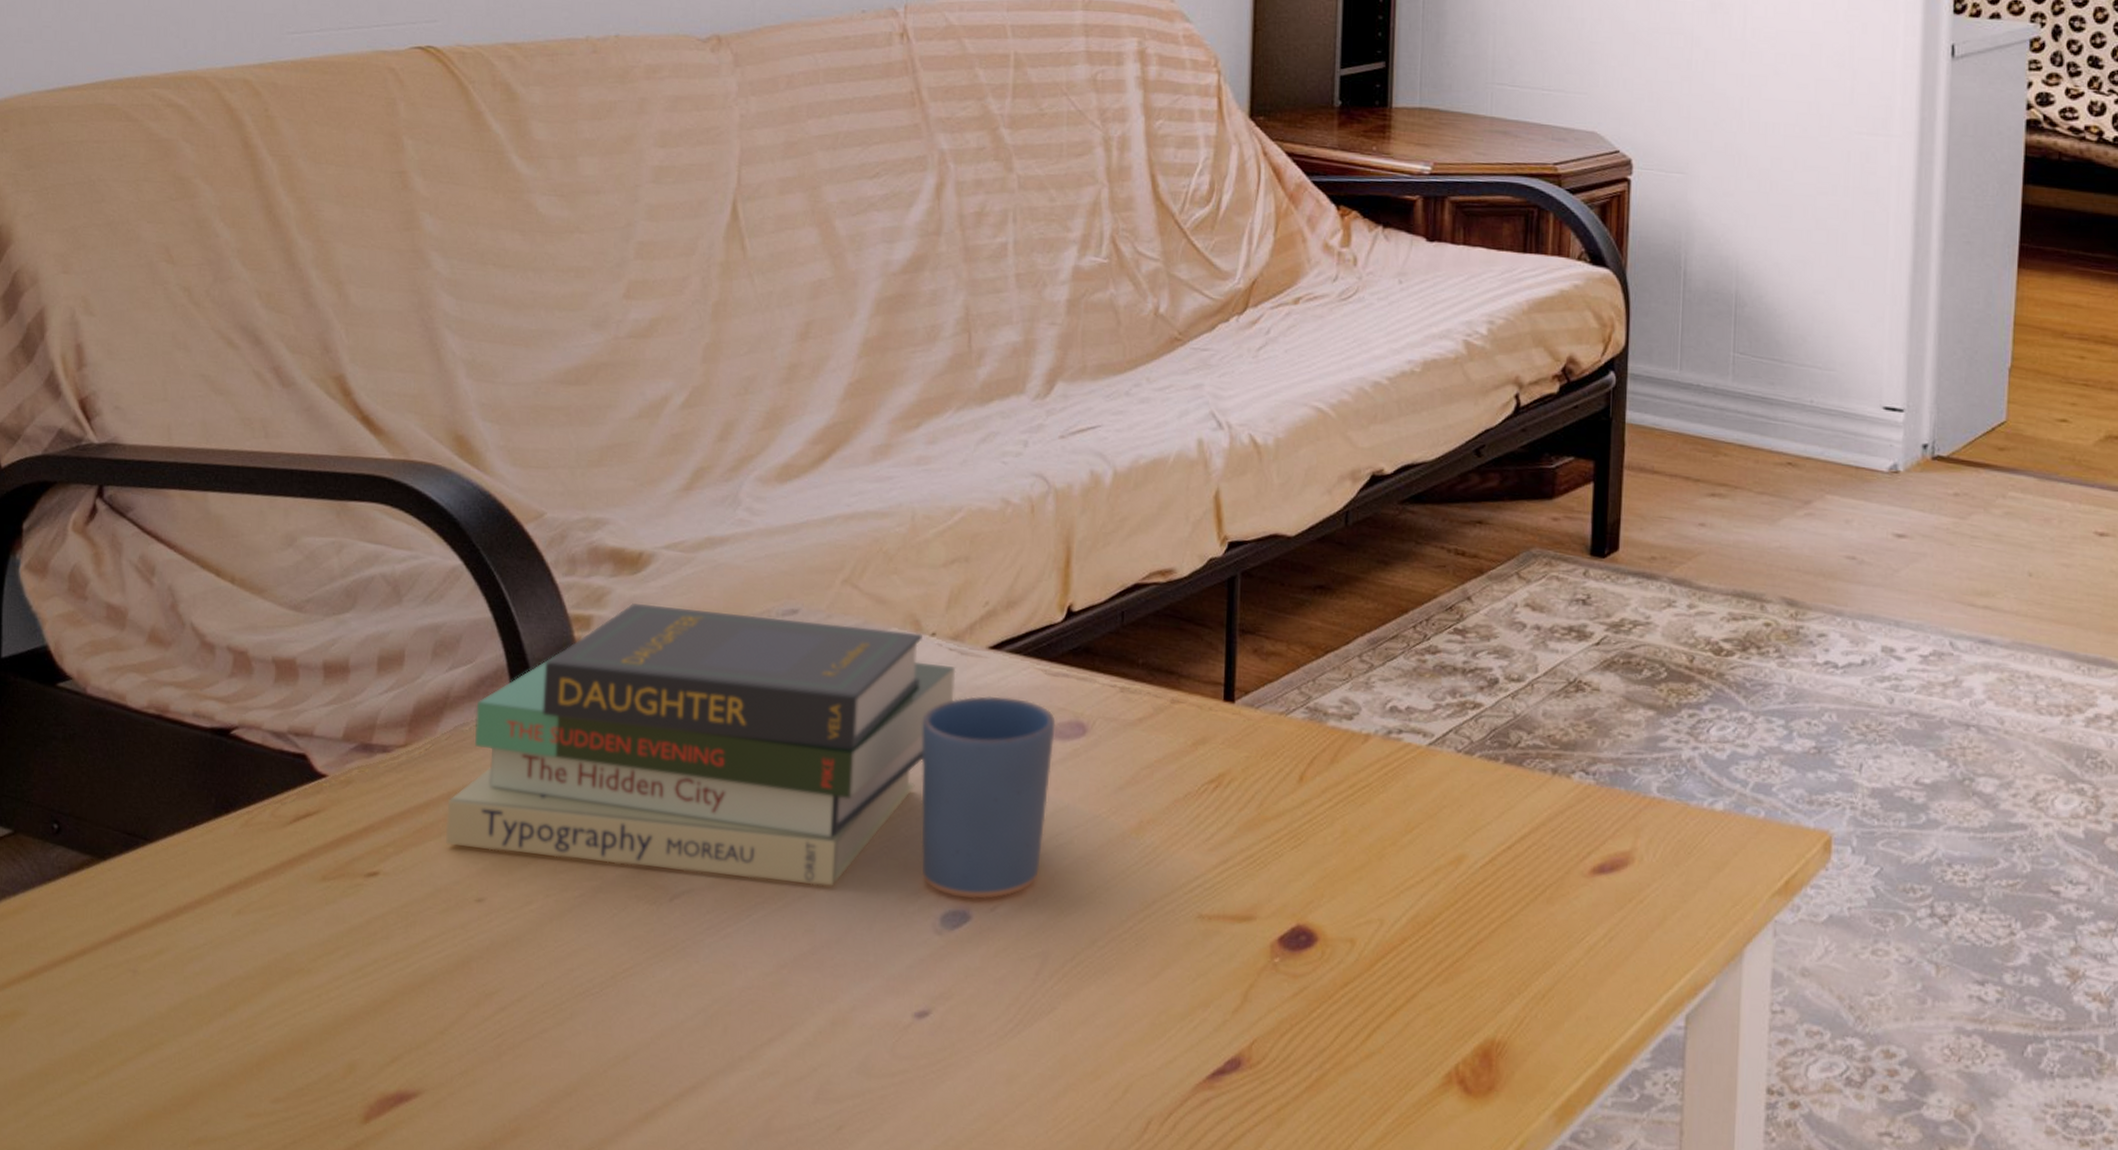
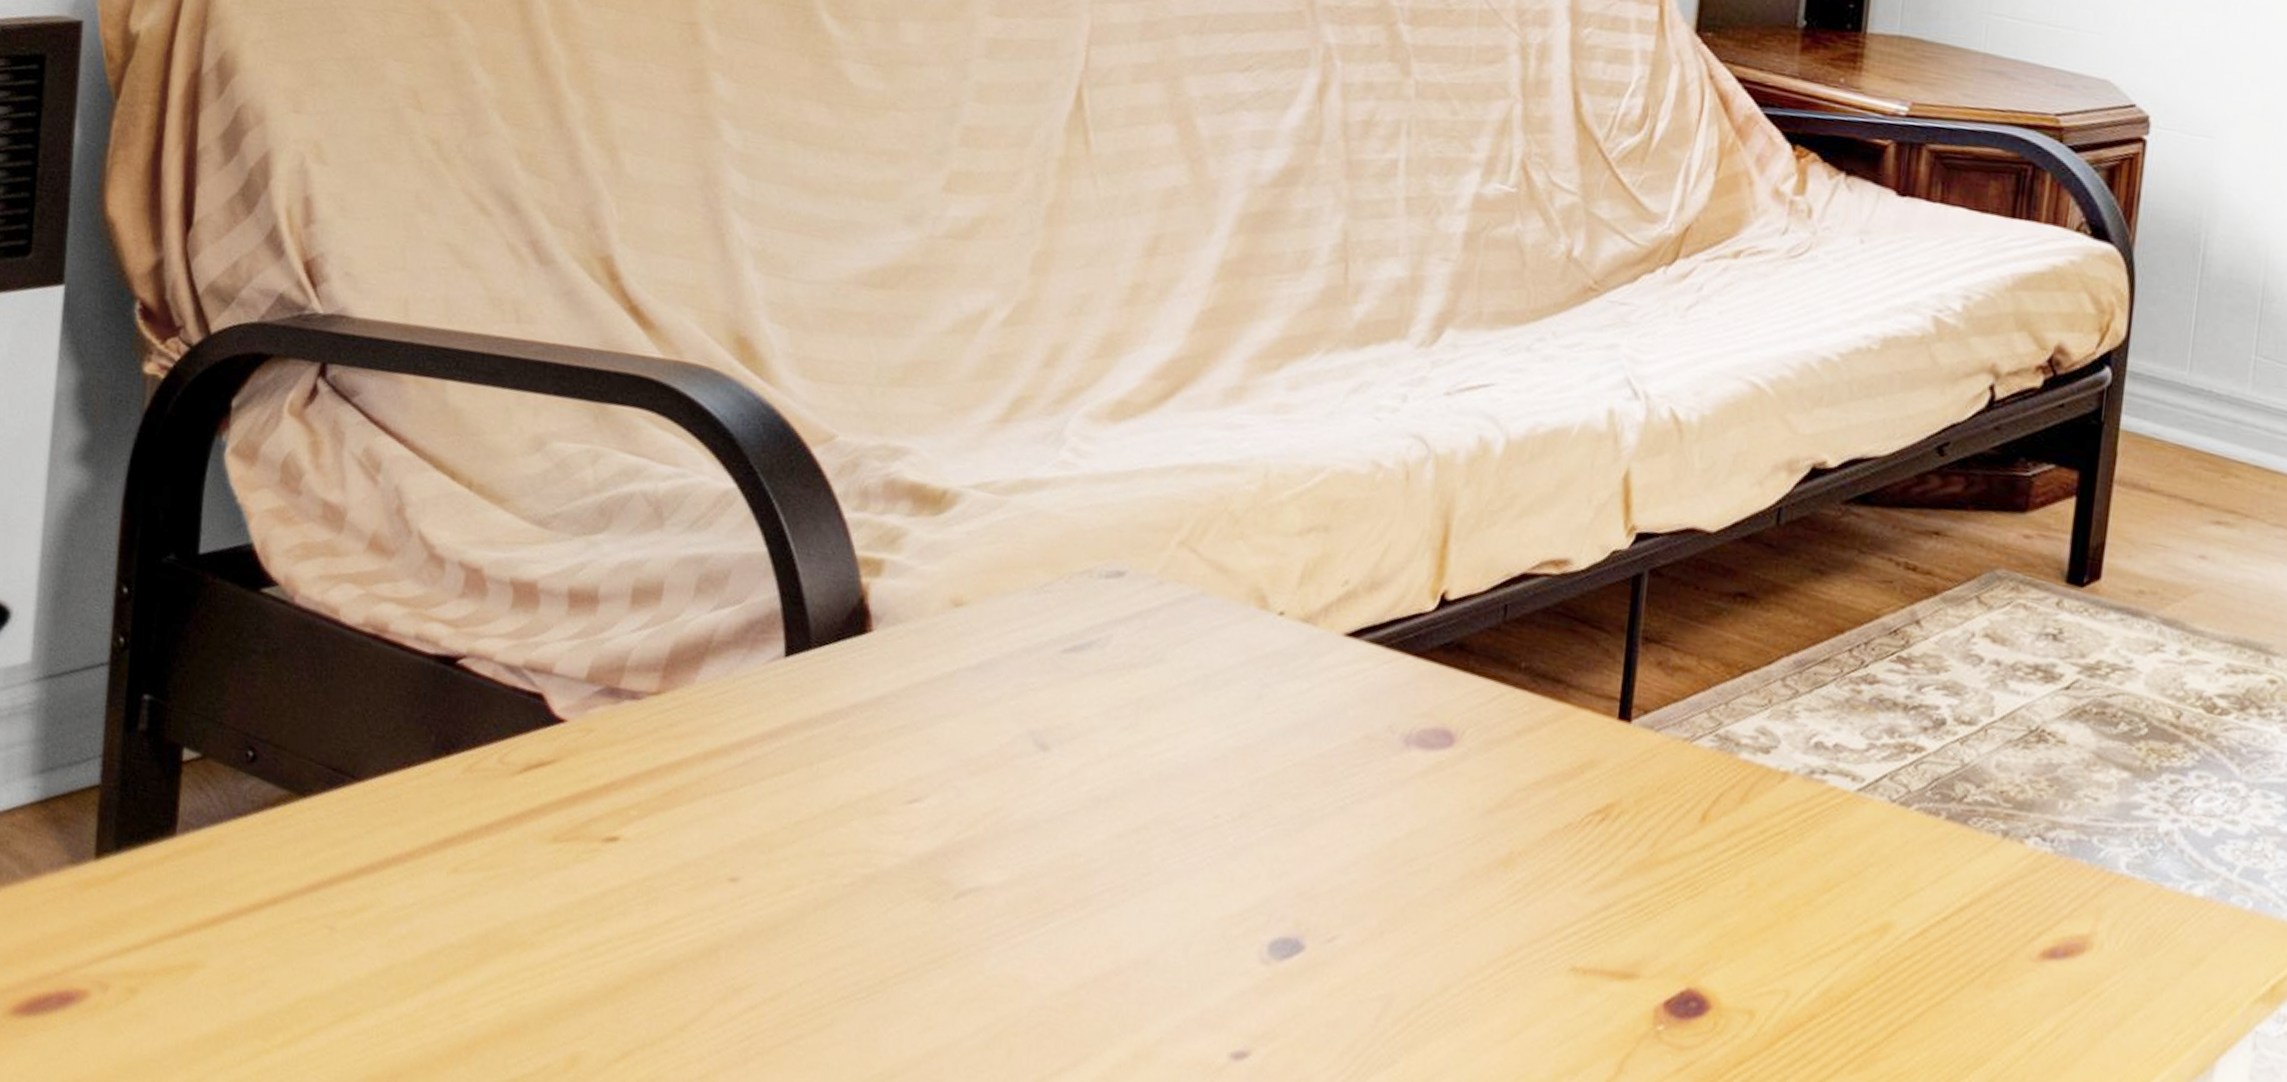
books: present [445,602,956,886] -> none [698,548,1306,898]
mug: present [921,695,1056,899] -> none [1249,689,1418,928]

